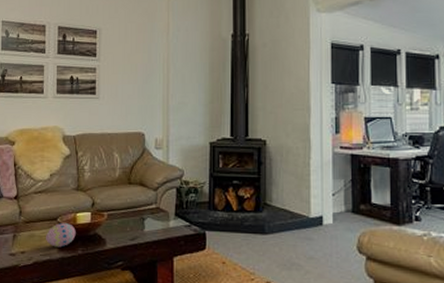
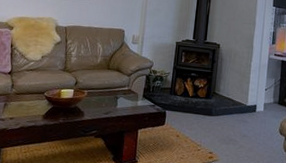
decorative egg: present [46,223,76,248] -> none [33,96,60,116]

